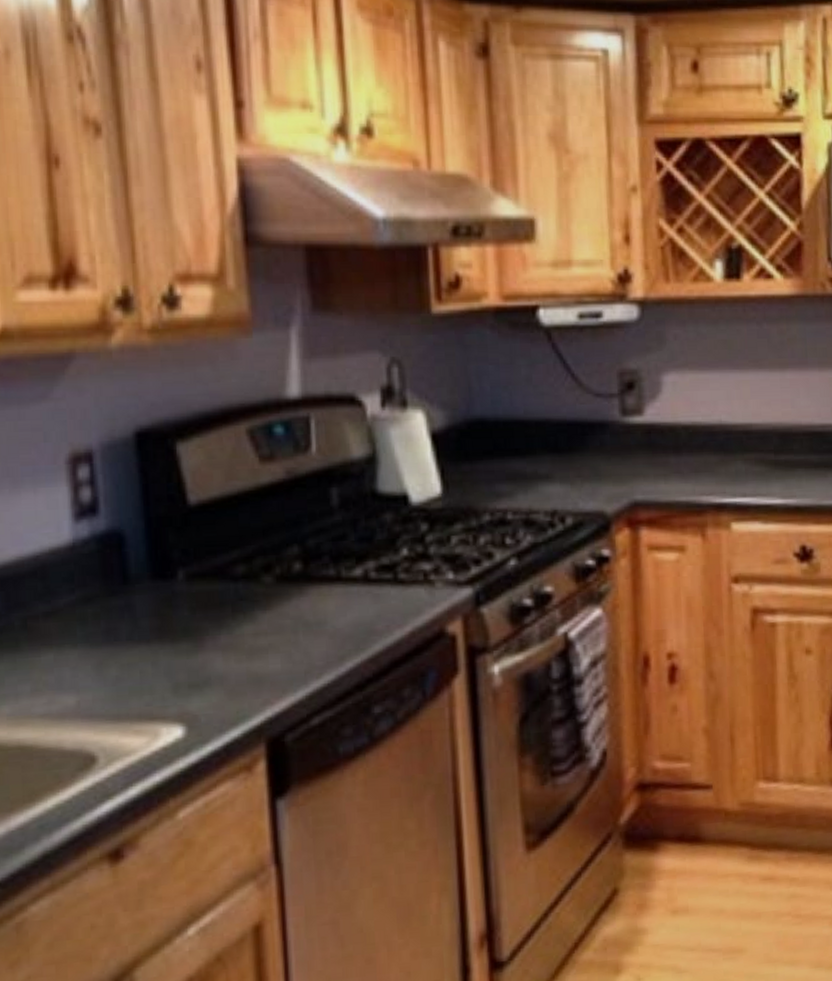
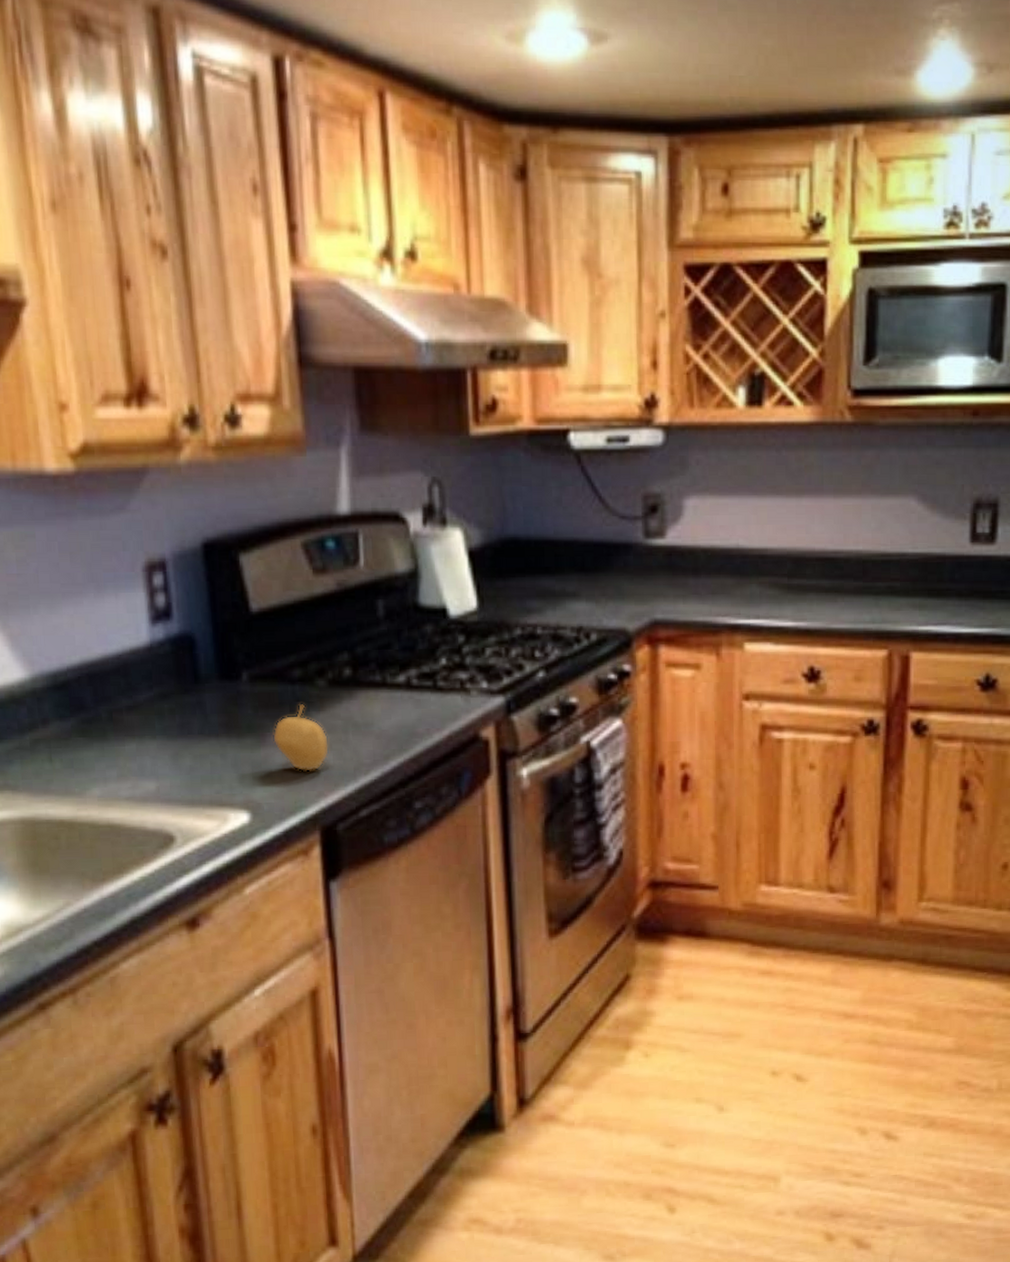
fruit: none [212,603,277,678] -> present [273,704,330,772]

